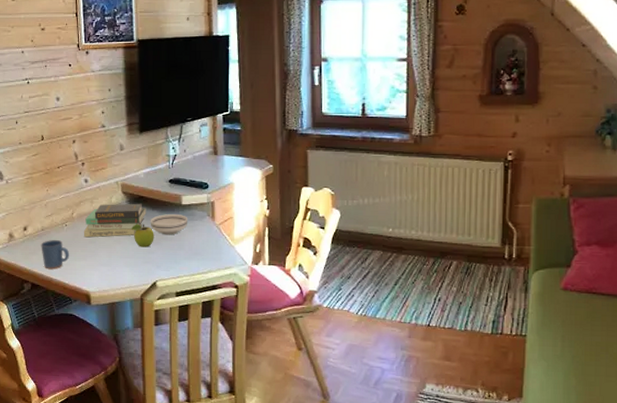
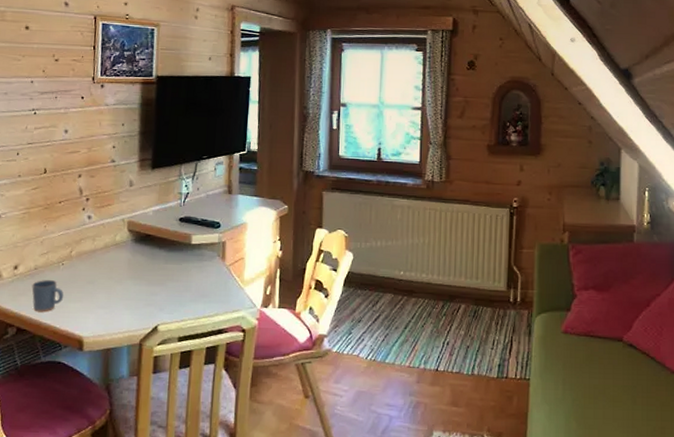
books: present [84,203,146,238] -> none [82,242,153,278]
fruit: present [131,224,154,247] -> none [134,264,160,289]
bowl: present [150,214,188,235] -> none [155,254,197,276]

